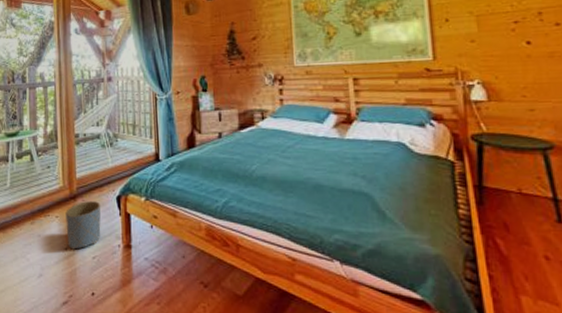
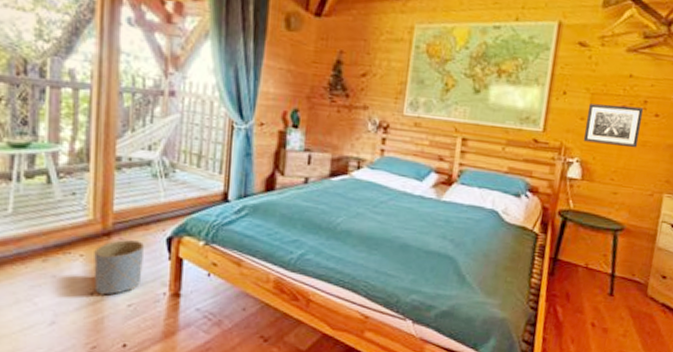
wall art: none [476,20,544,63] -> present [583,104,644,148]

